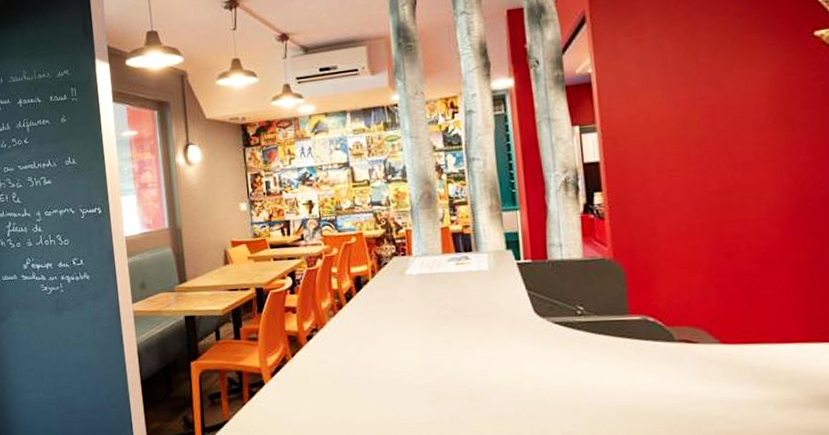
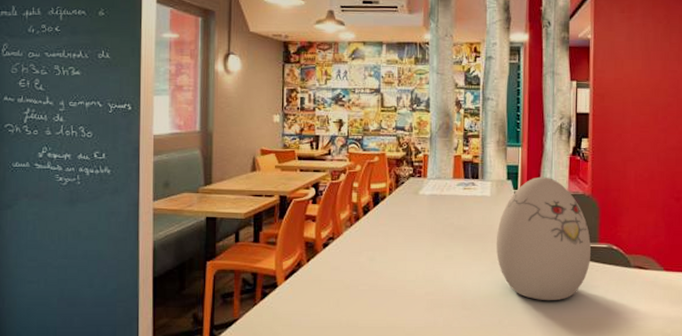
decorative egg: none [501,242,621,387] -> present [496,176,591,300]

